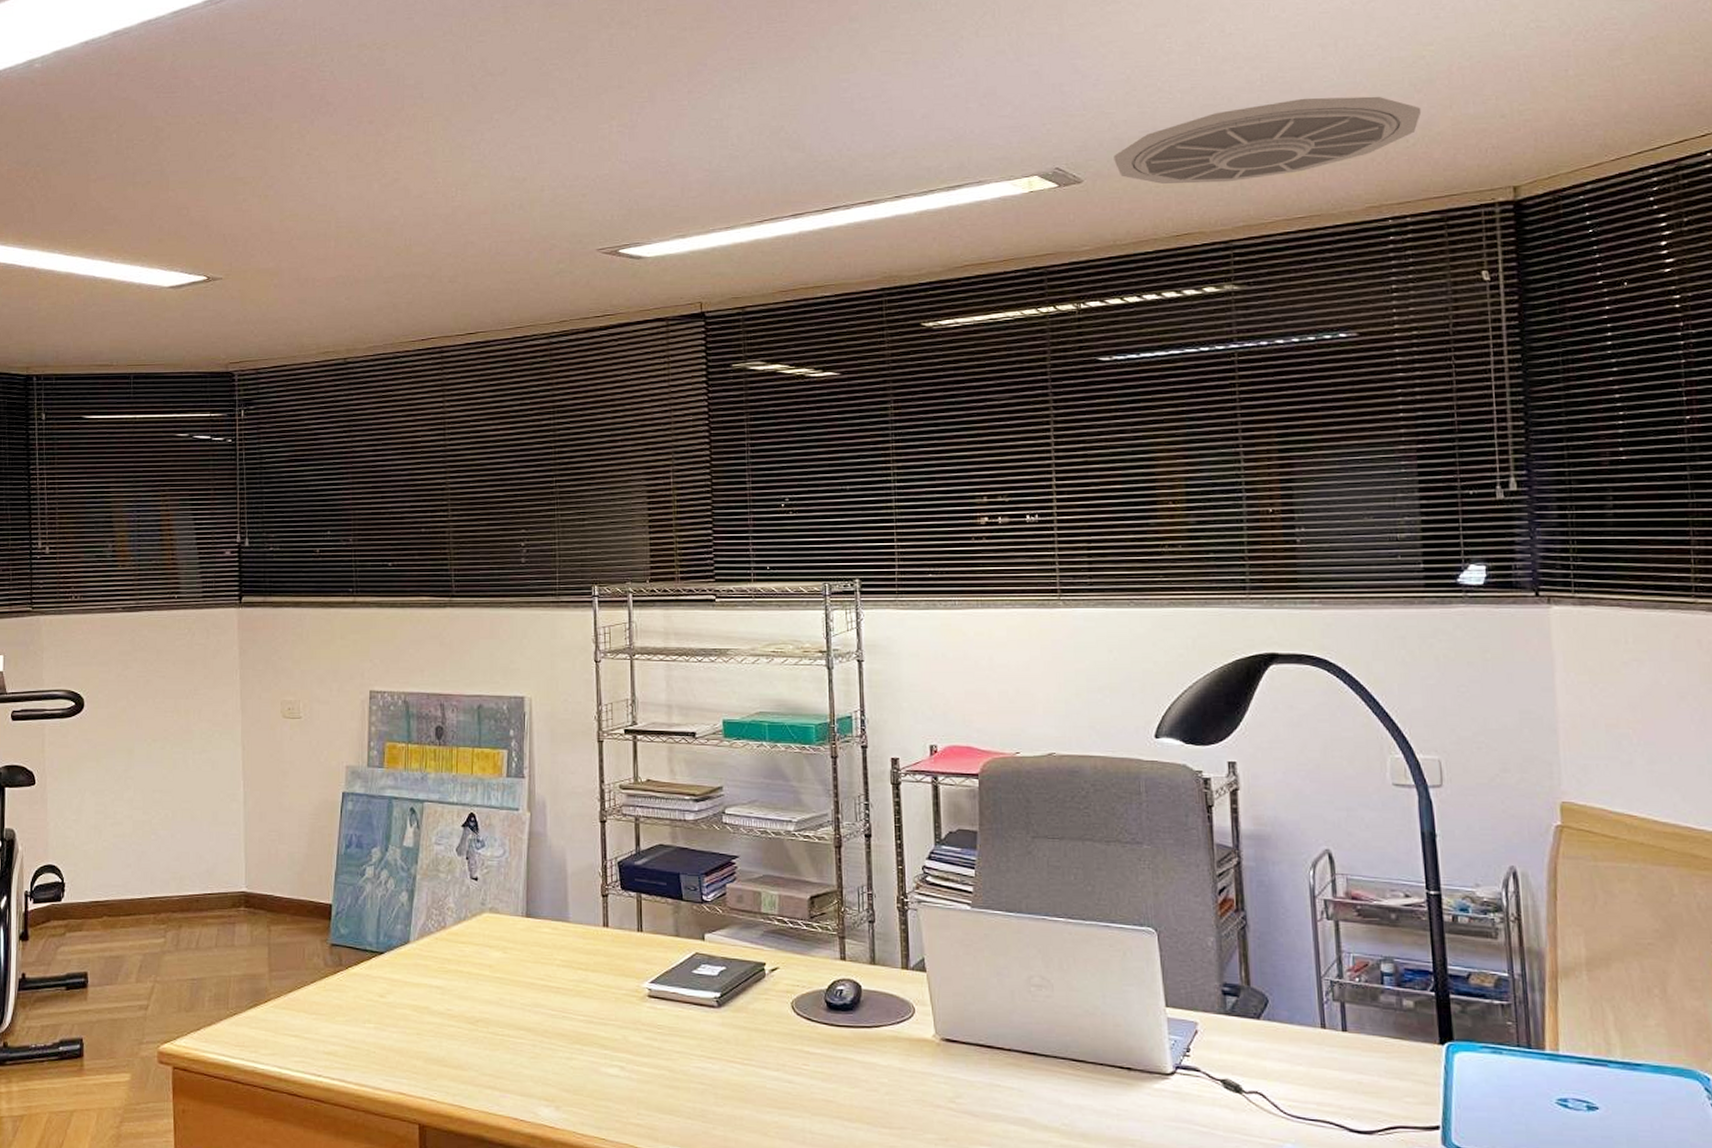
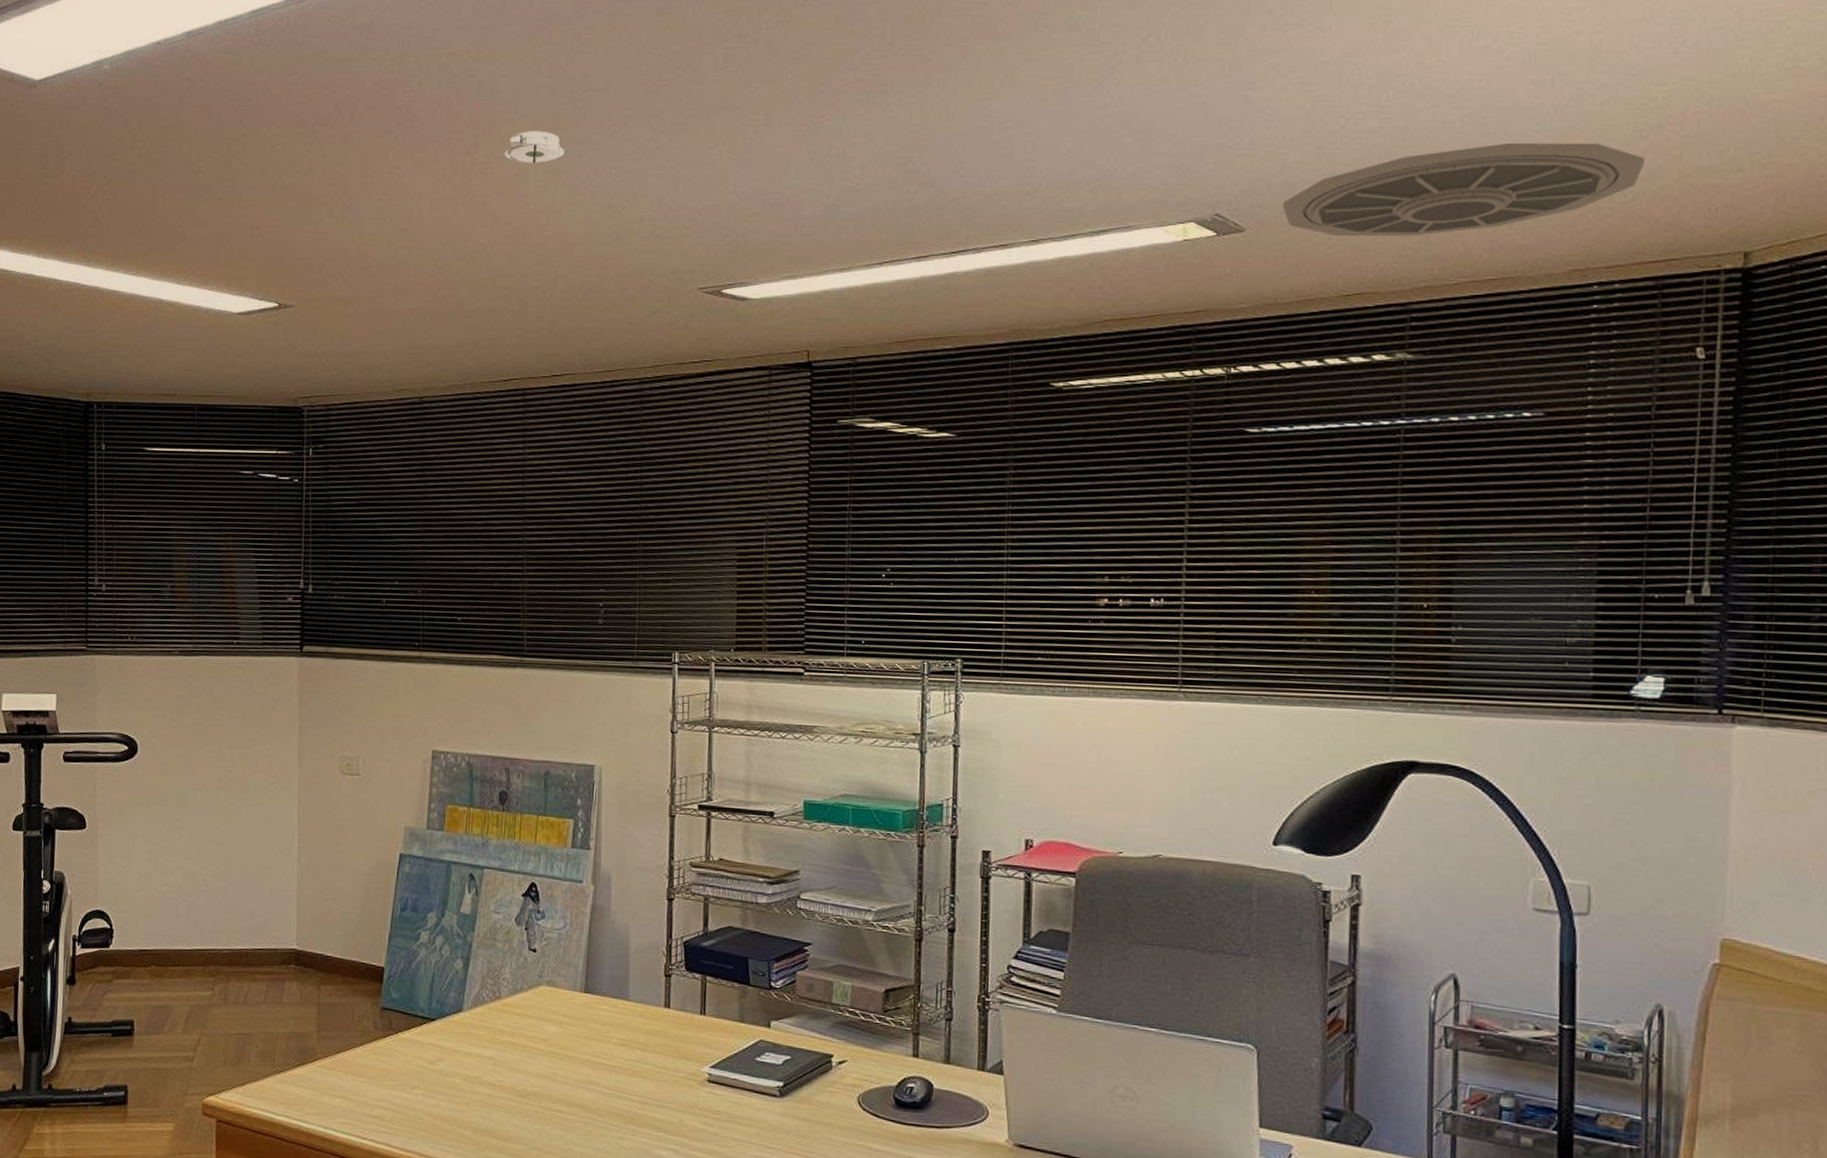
smoke detector: none [411,112,469,143] -> present [502,131,565,164]

